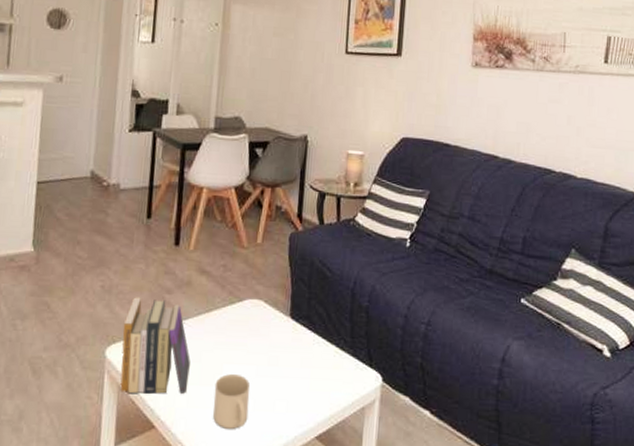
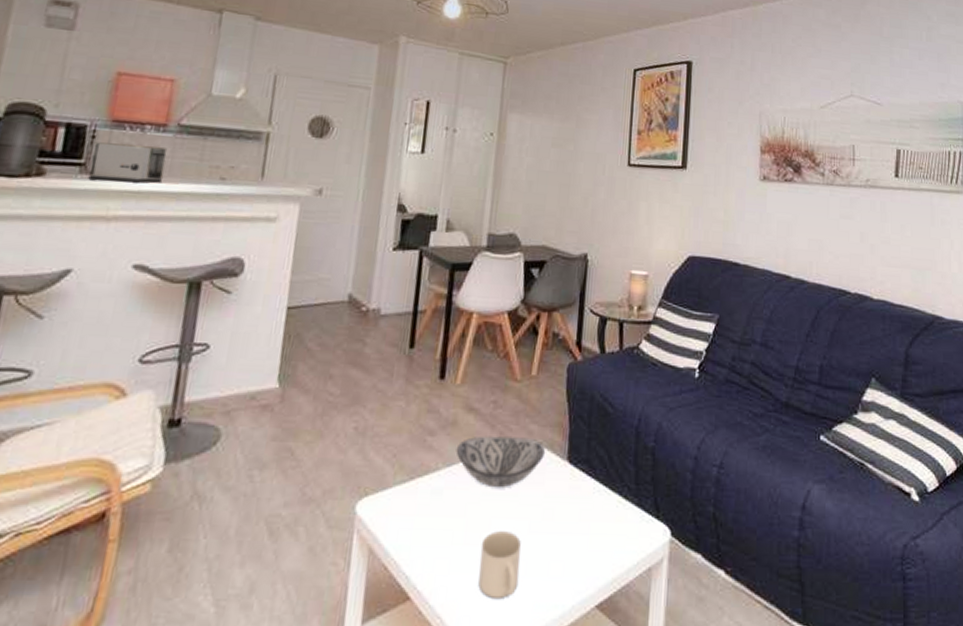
books: present [120,297,190,394] -> none [371,440,454,558]
decorative bowl: none [191,294,271,338] -> present [456,436,546,487]

